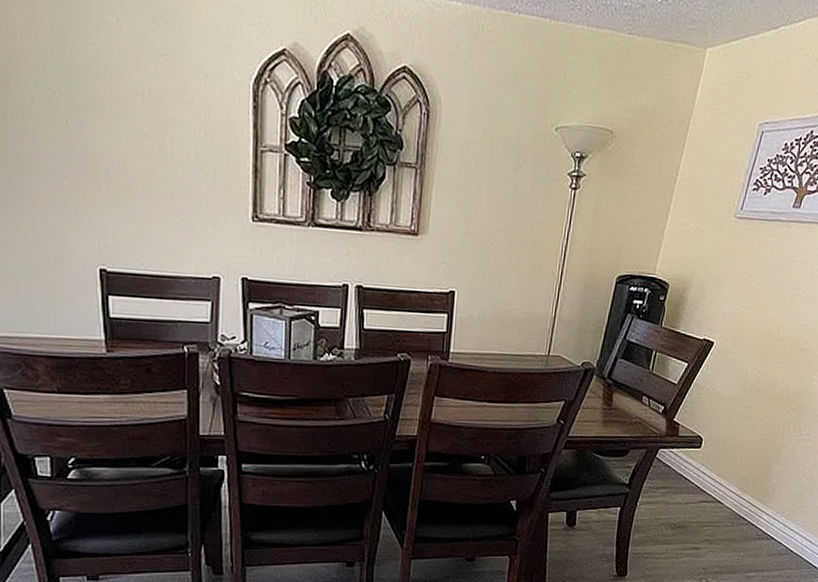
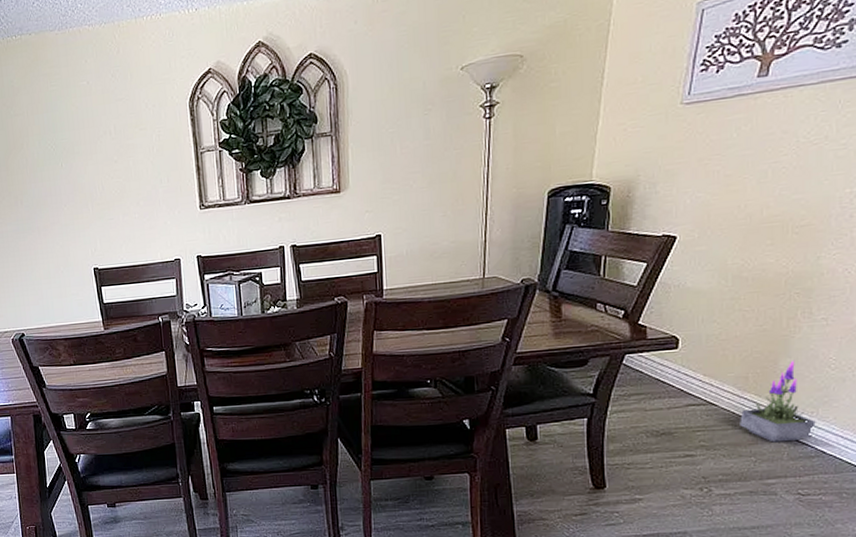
potted plant: none [737,468,790,540] -> present [740,360,816,443]

